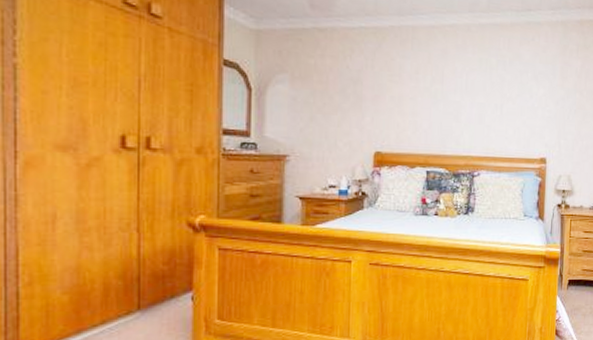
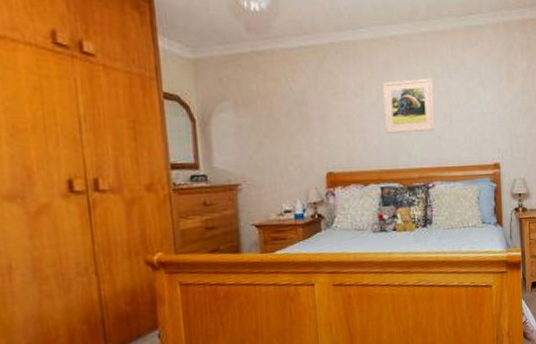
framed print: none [435,68,487,121] -> present [382,77,435,134]

